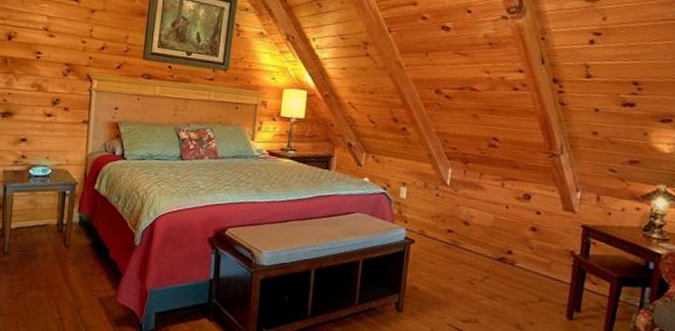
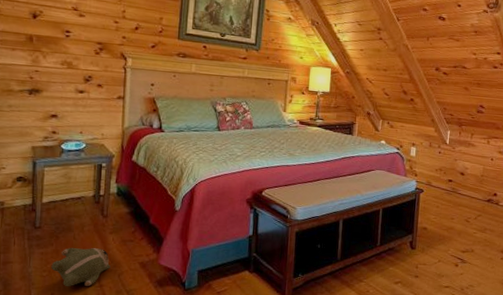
plush toy: none [16,276,71,318] -> present [51,248,111,287]

